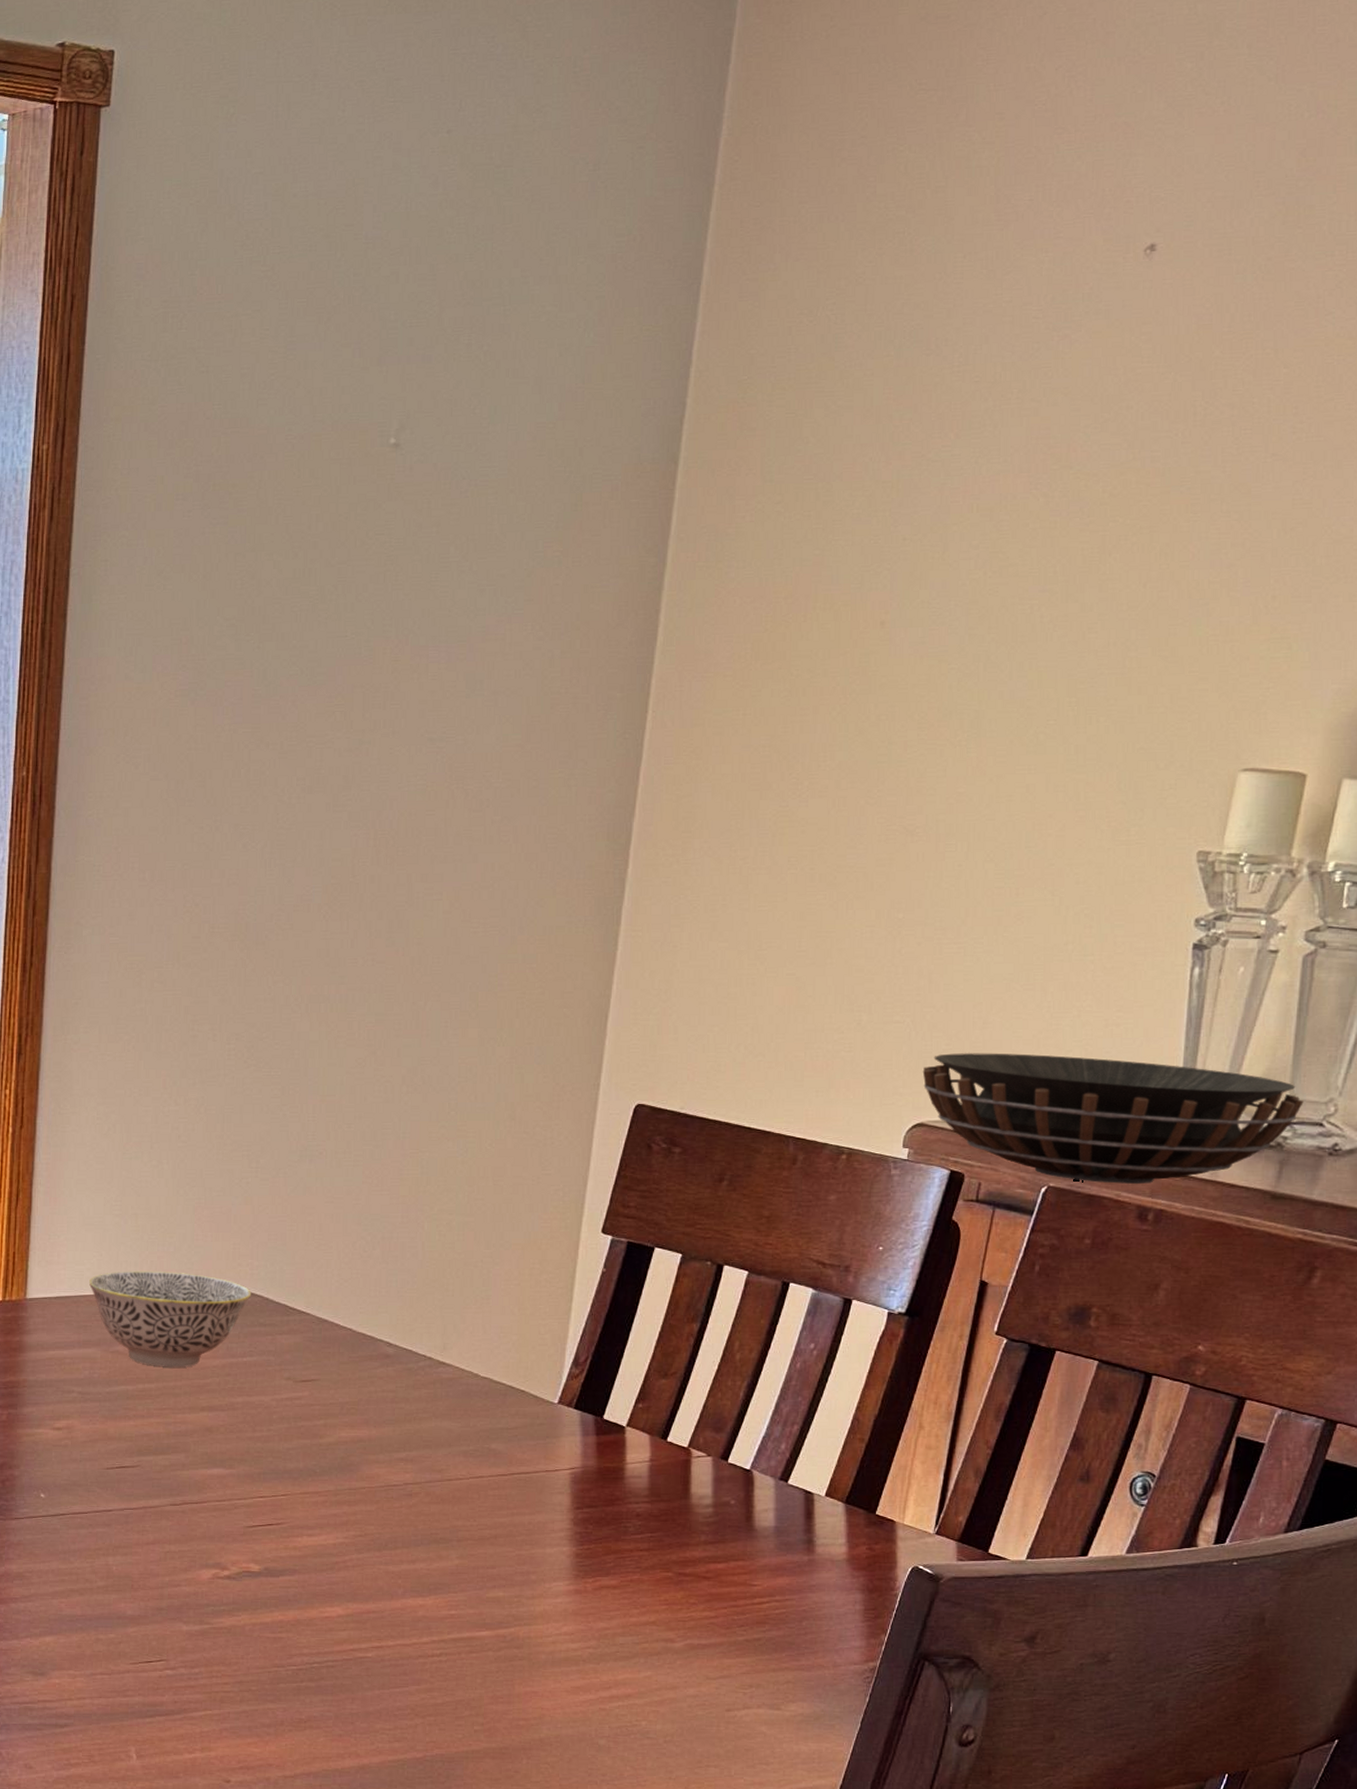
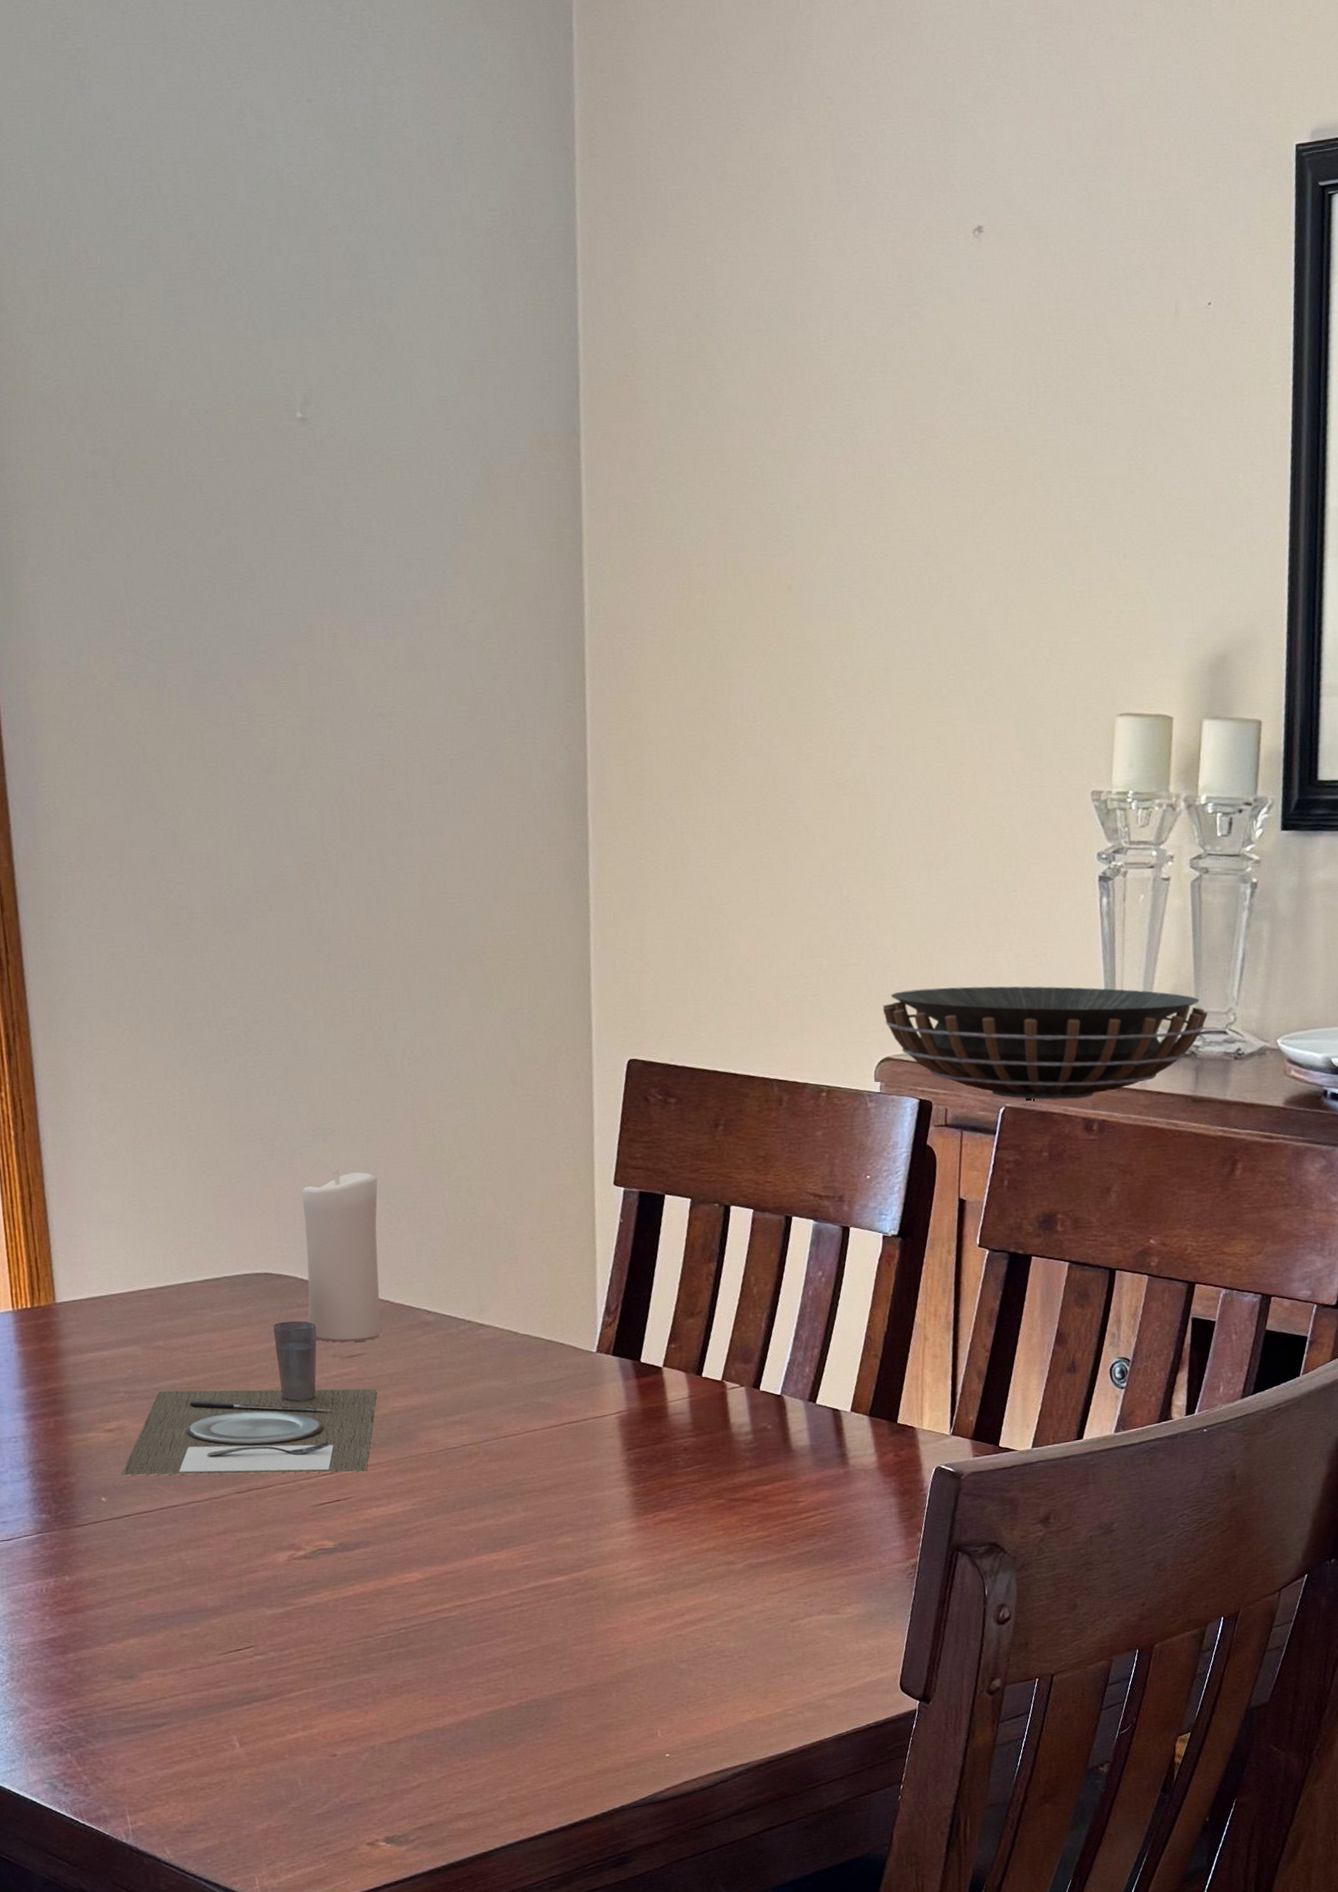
place setting: none [63,1339,326,1499] -> present [122,1321,377,1476]
bowl: present [88,1271,252,1367] -> none [118,1261,286,1358]
candle: none [267,1191,358,1367] -> present [301,1168,382,1343]

